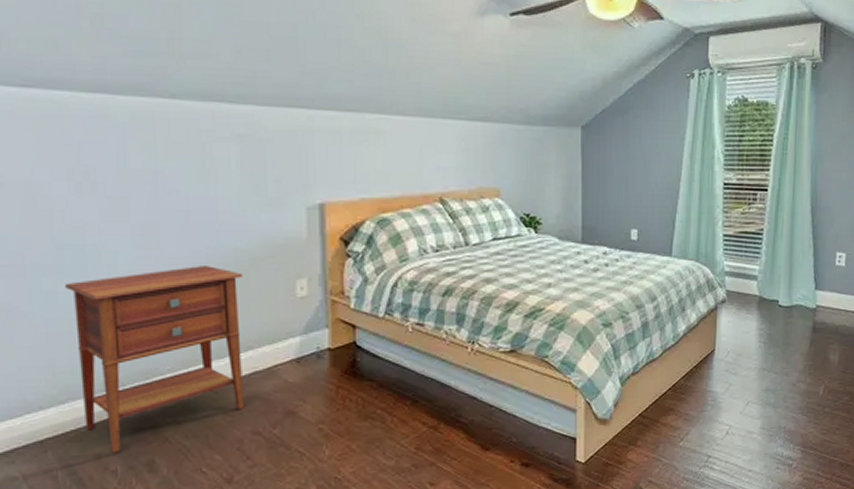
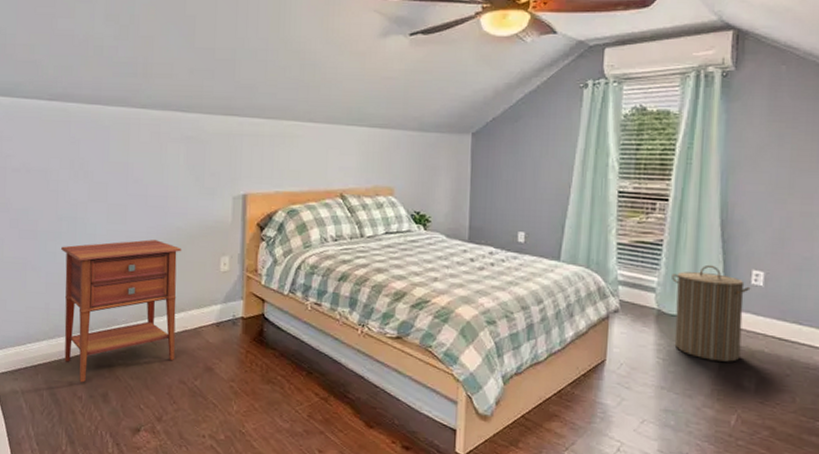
laundry hamper: none [771,250,835,339] -> present [672,264,751,362]

